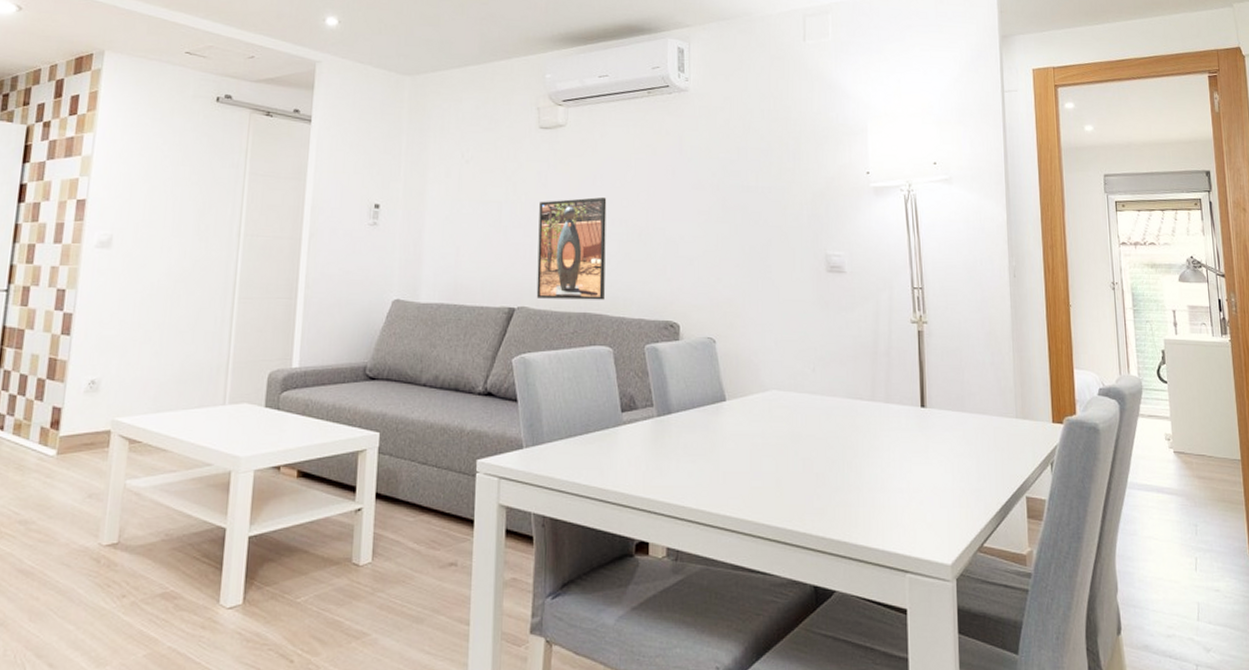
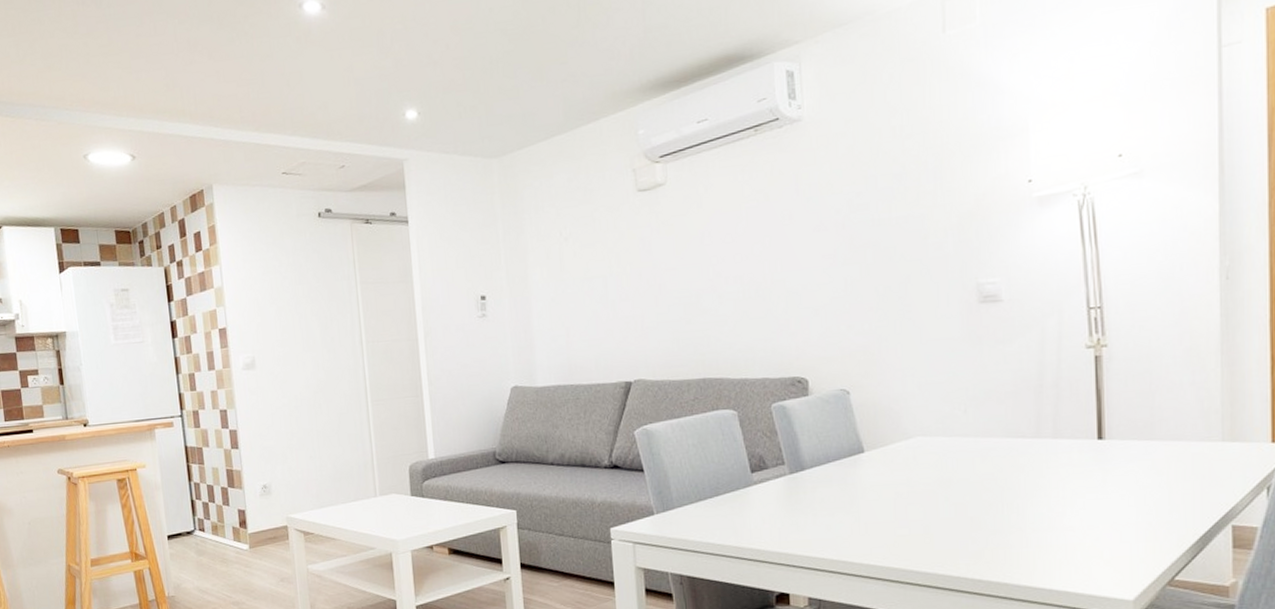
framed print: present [536,197,607,300] -> none [646,256,724,369]

